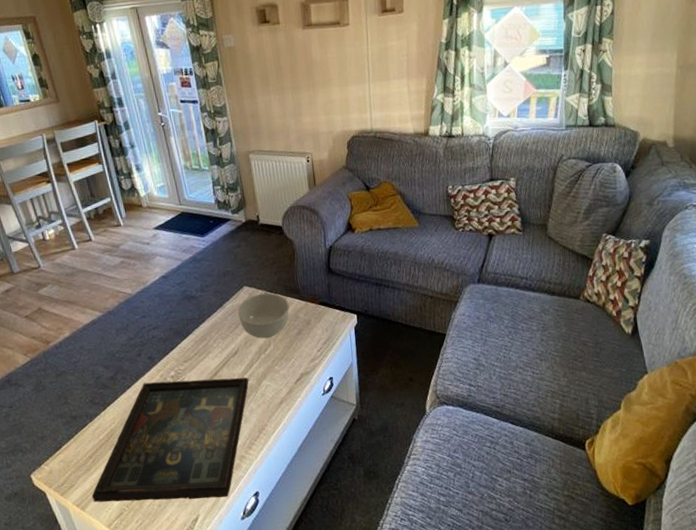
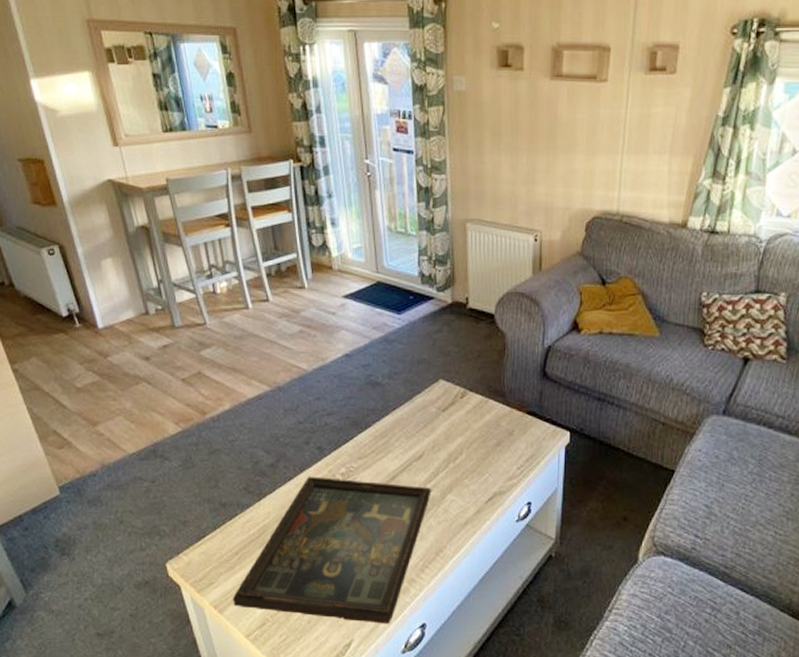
bowl: present [237,293,290,338] -> none [428,391,491,444]

